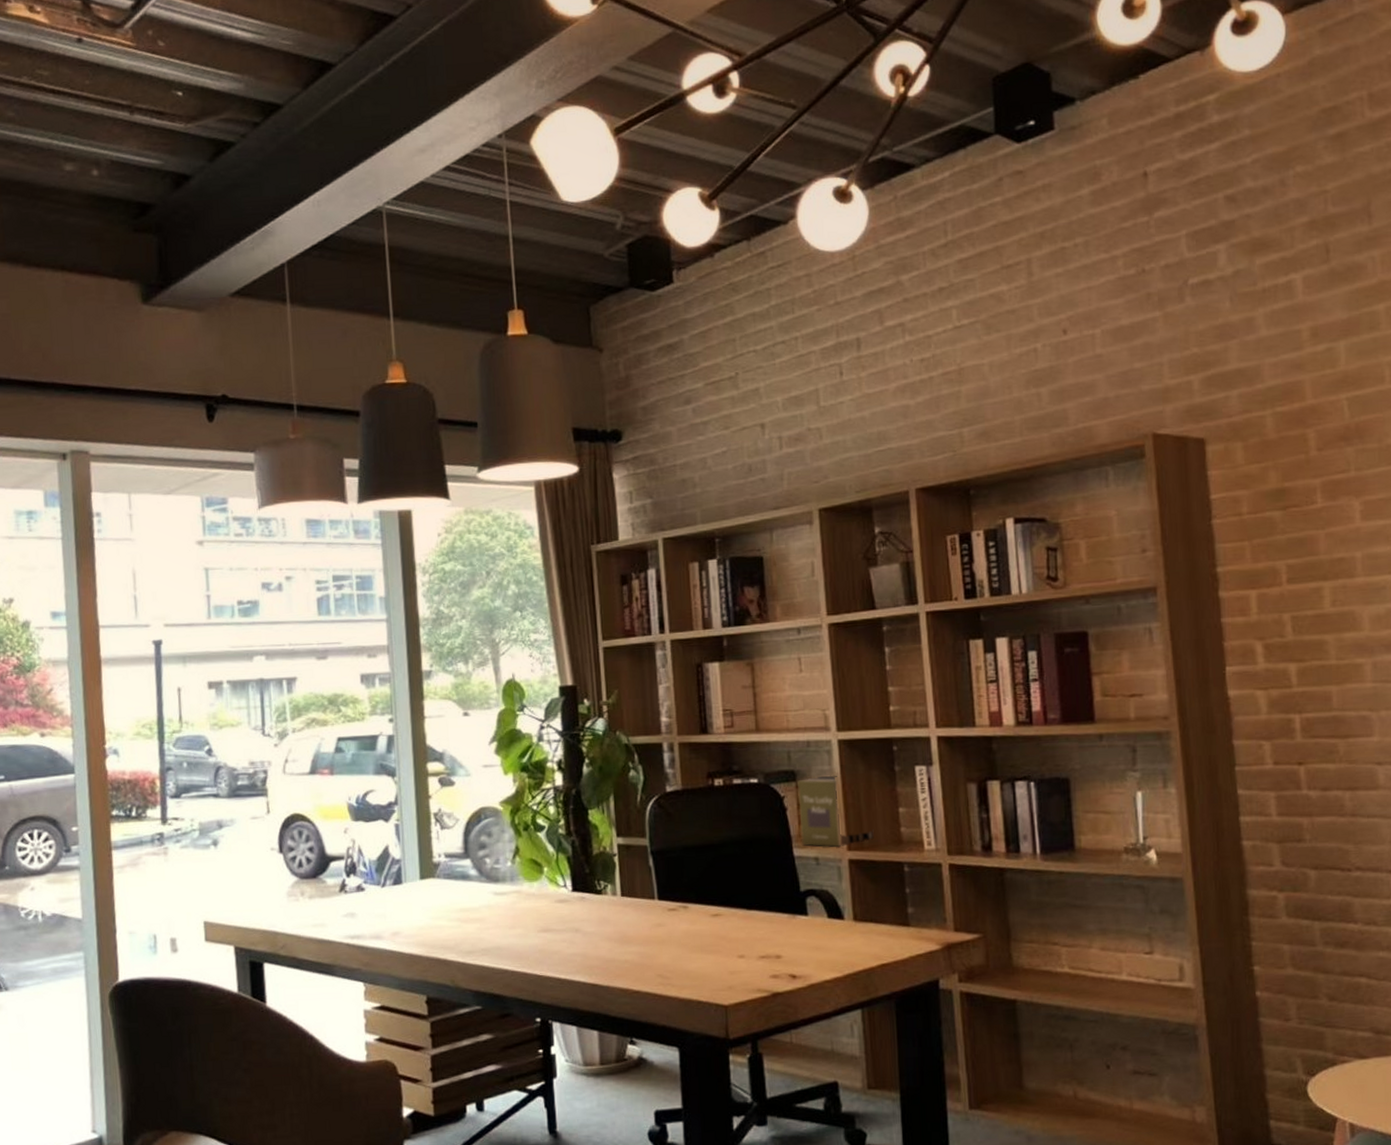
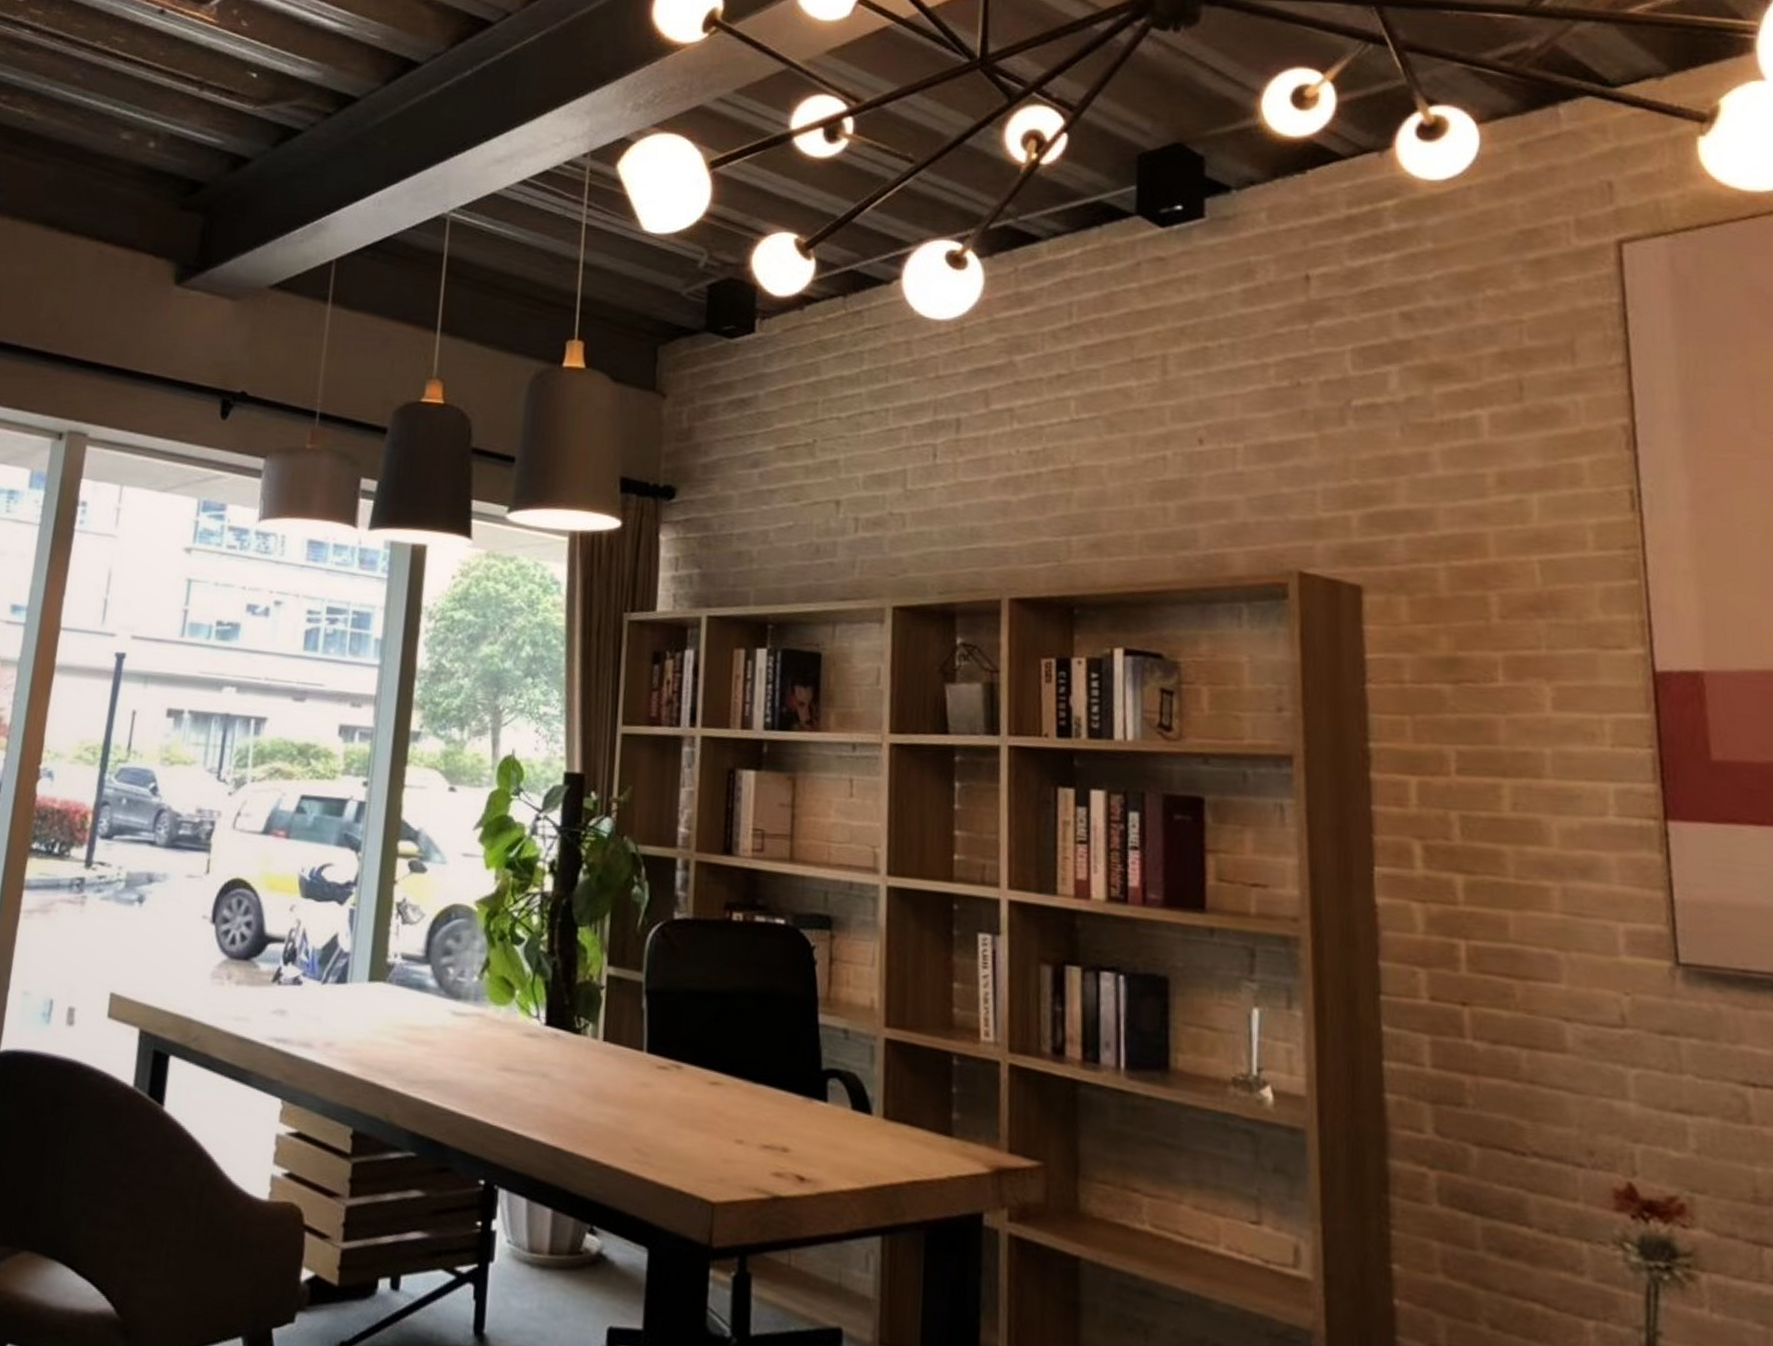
books: present [797,775,874,847] -> none [829,928,920,1021]

